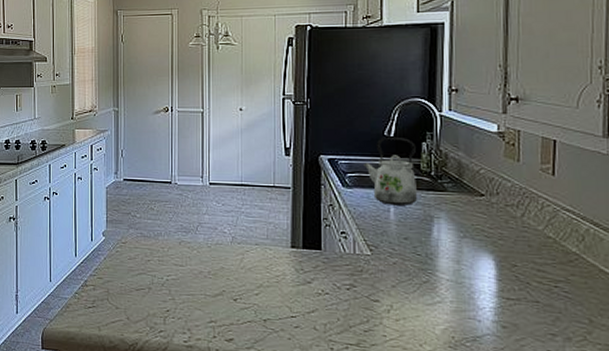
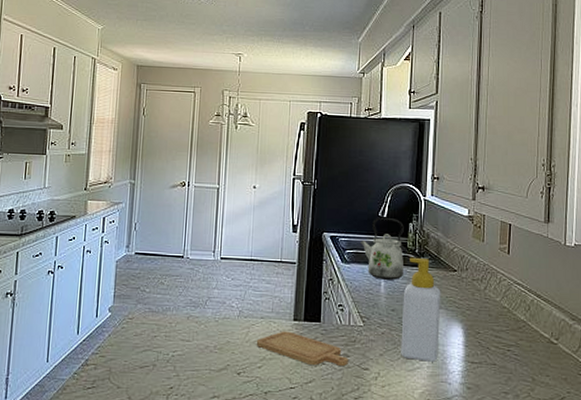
chopping board: none [251,258,355,298] -> present [256,331,348,367]
soap bottle: none [416,180,465,296] -> present [401,257,441,362]

